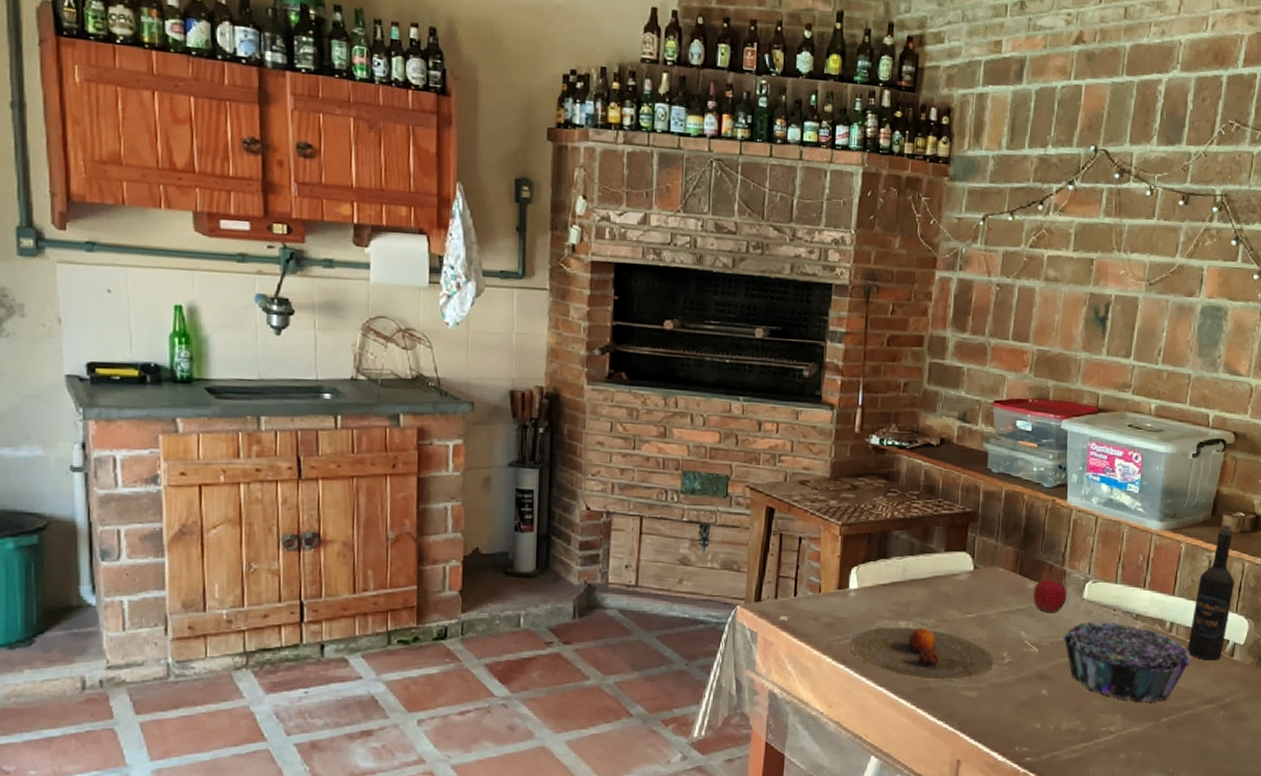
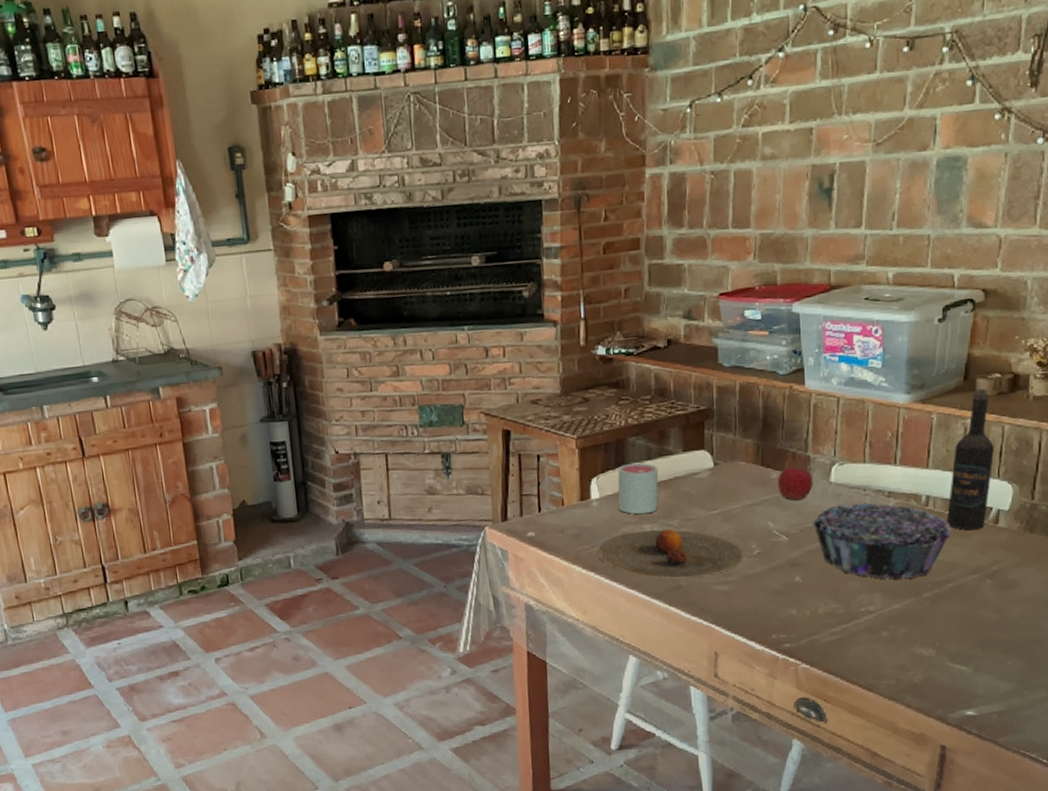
mug: none [875,557,920,610] -> present [617,463,659,515]

